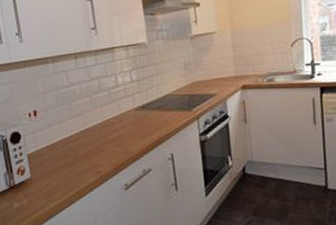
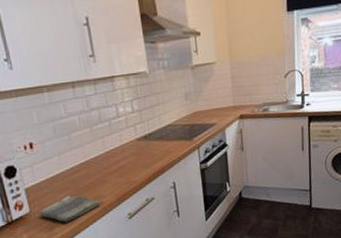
dish towel: none [38,162,98,190] -> present [38,195,101,223]

